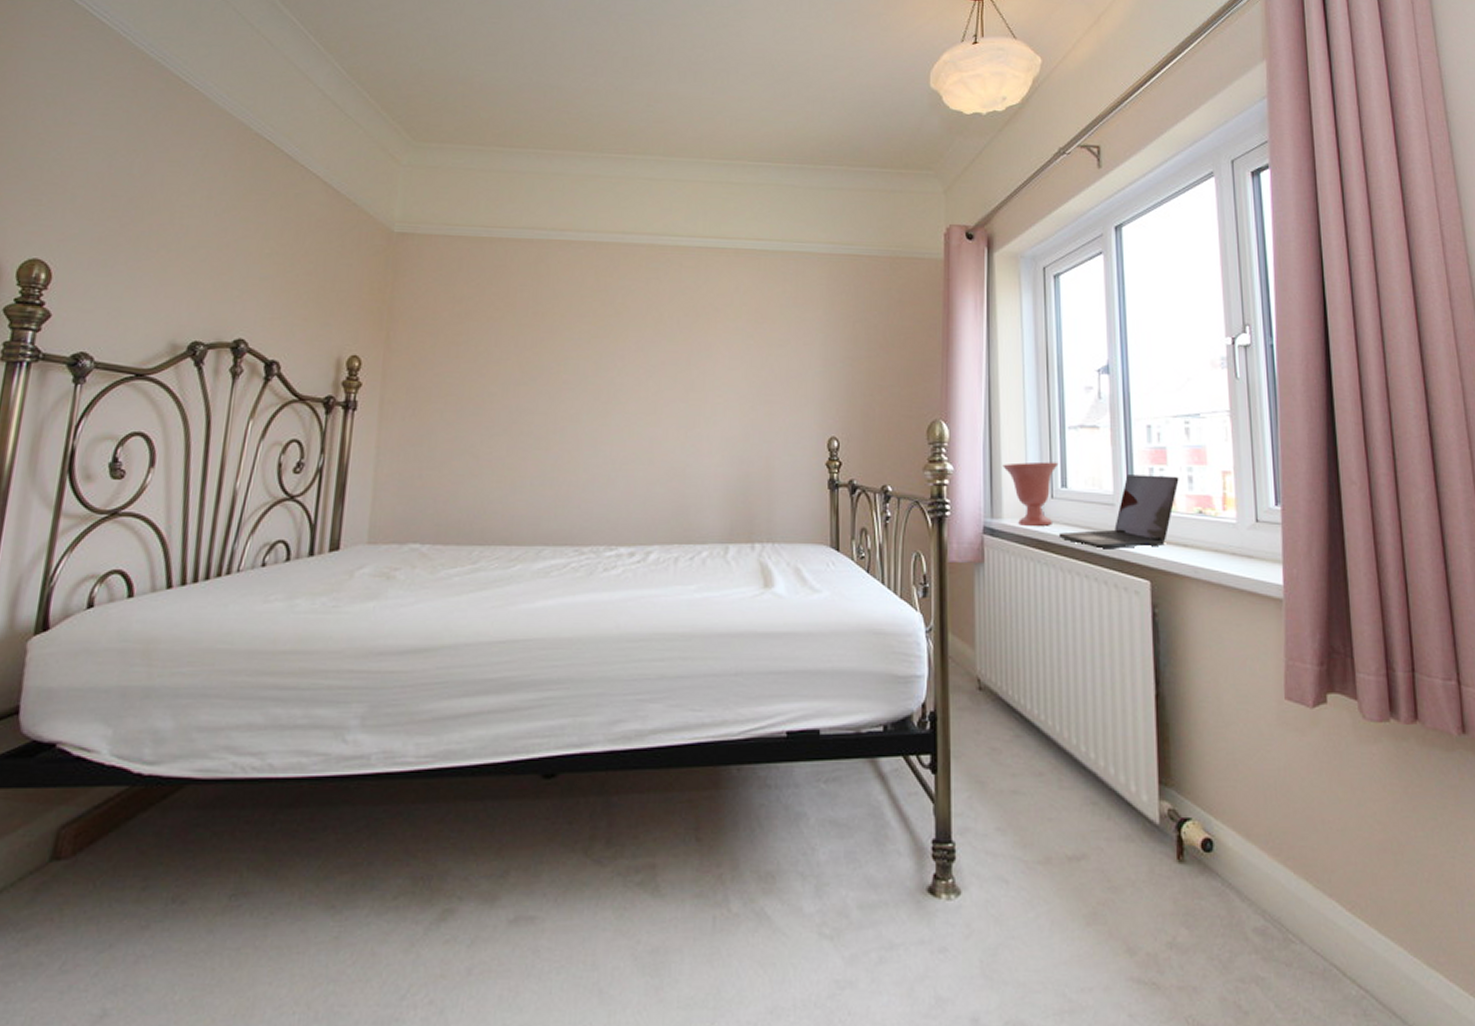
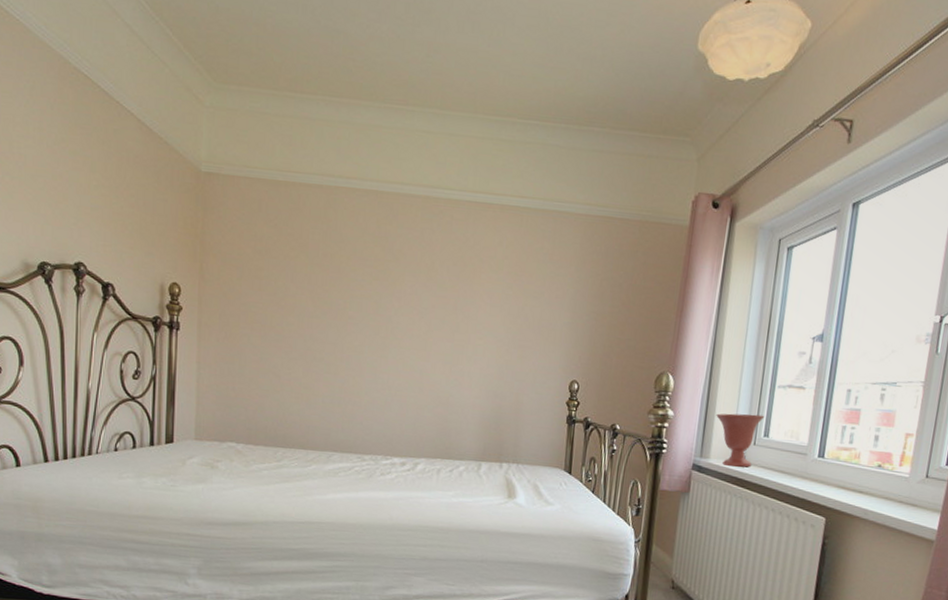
laptop: present [1058,474,1179,549] -> none [755,430,867,491]

